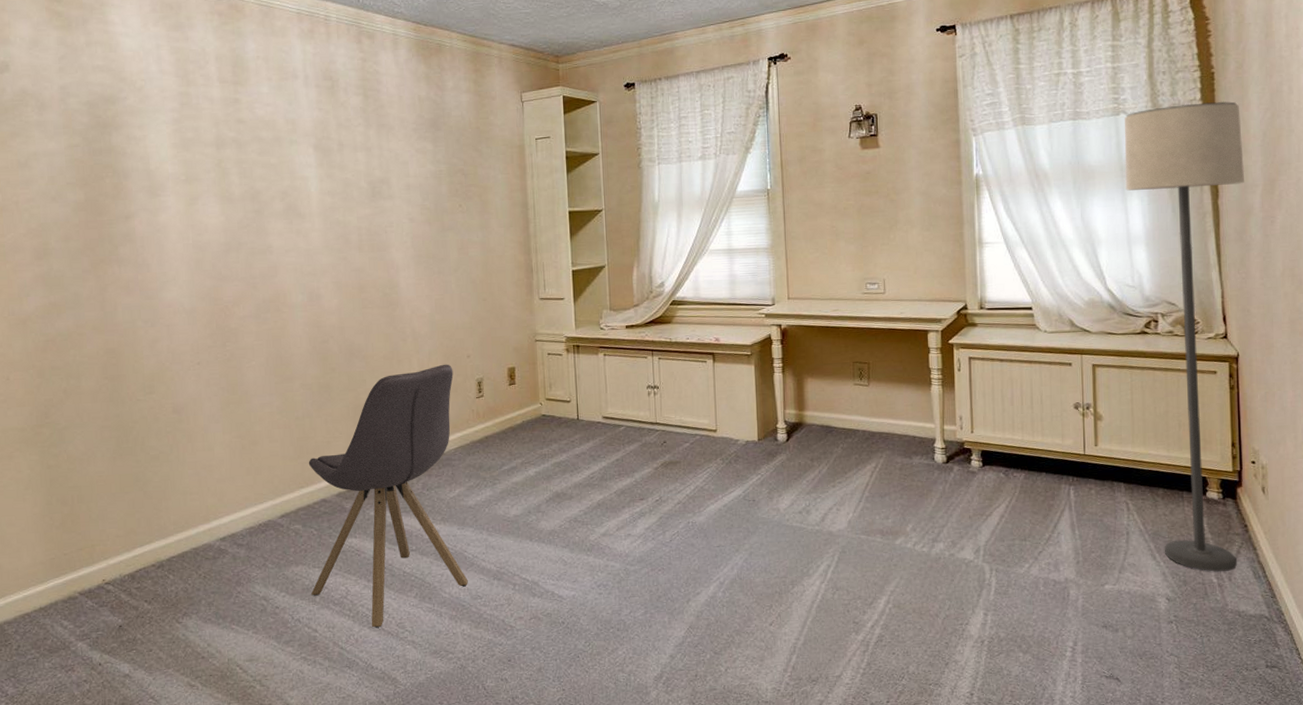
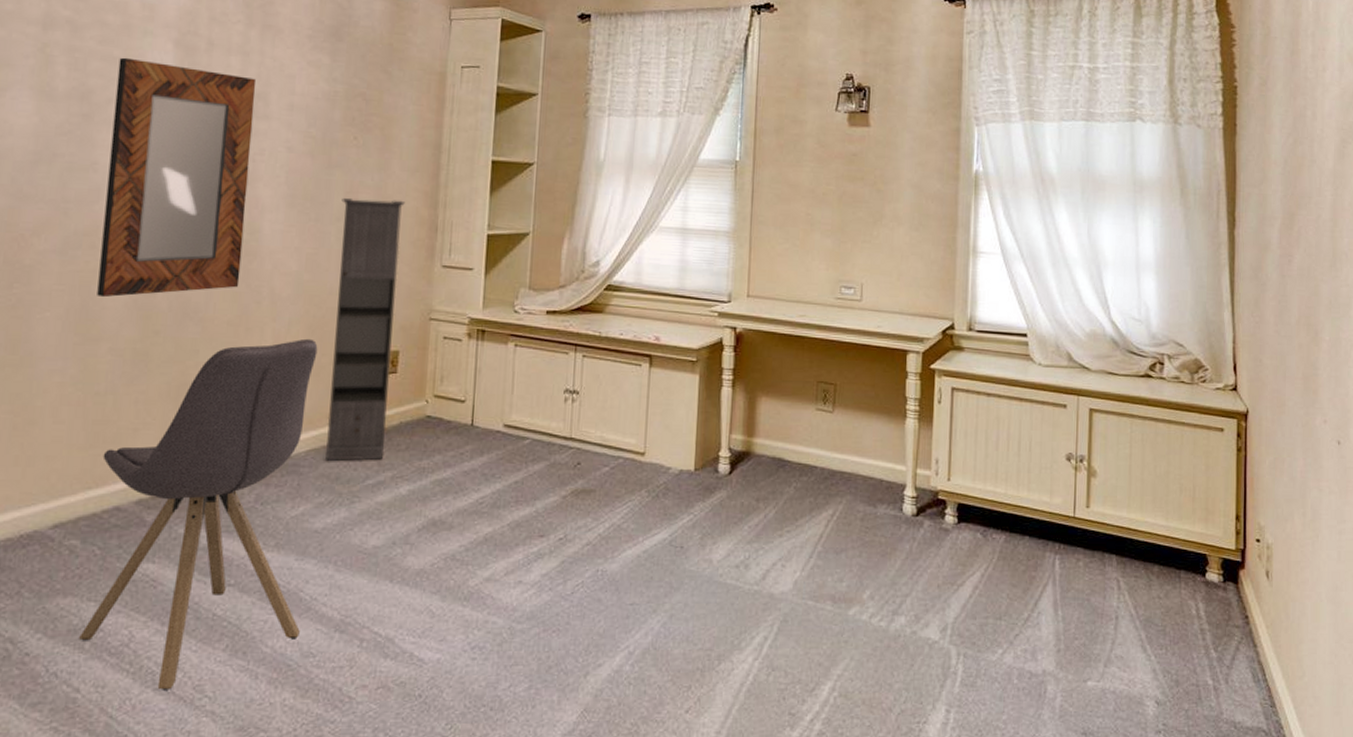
home mirror: none [275,163,388,347] -> present [97,57,257,298]
storage cabinet: none [456,250,513,454] -> present [325,197,405,461]
lamp: present [1124,101,1245,572] -> none [1137,117,1264,671]

